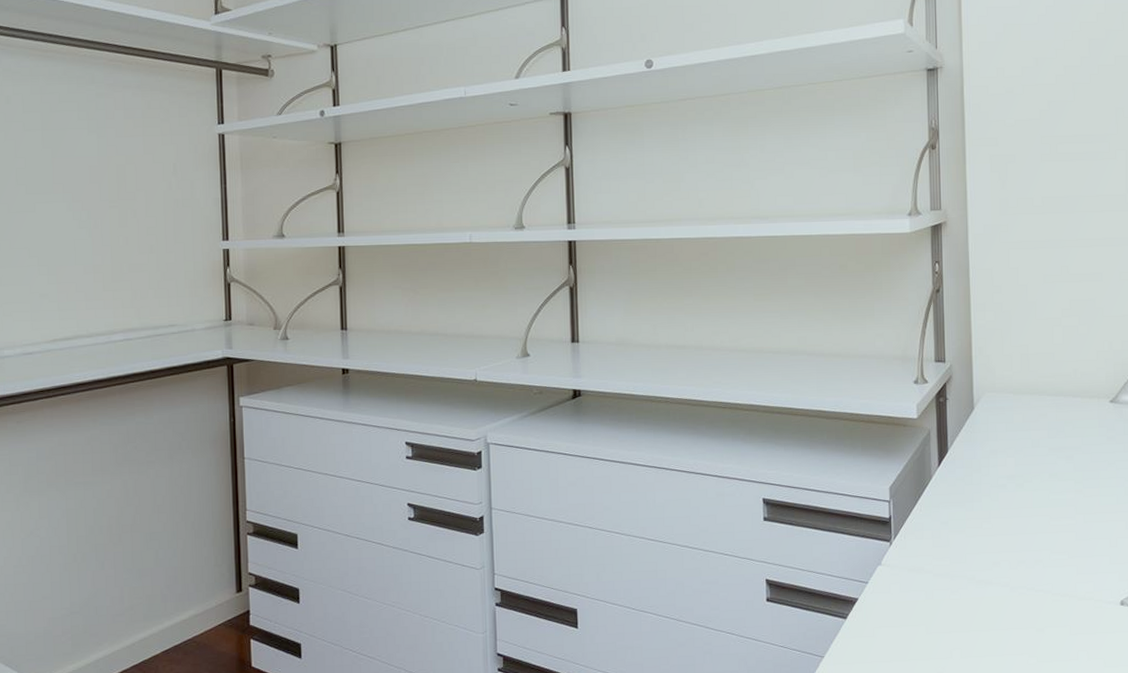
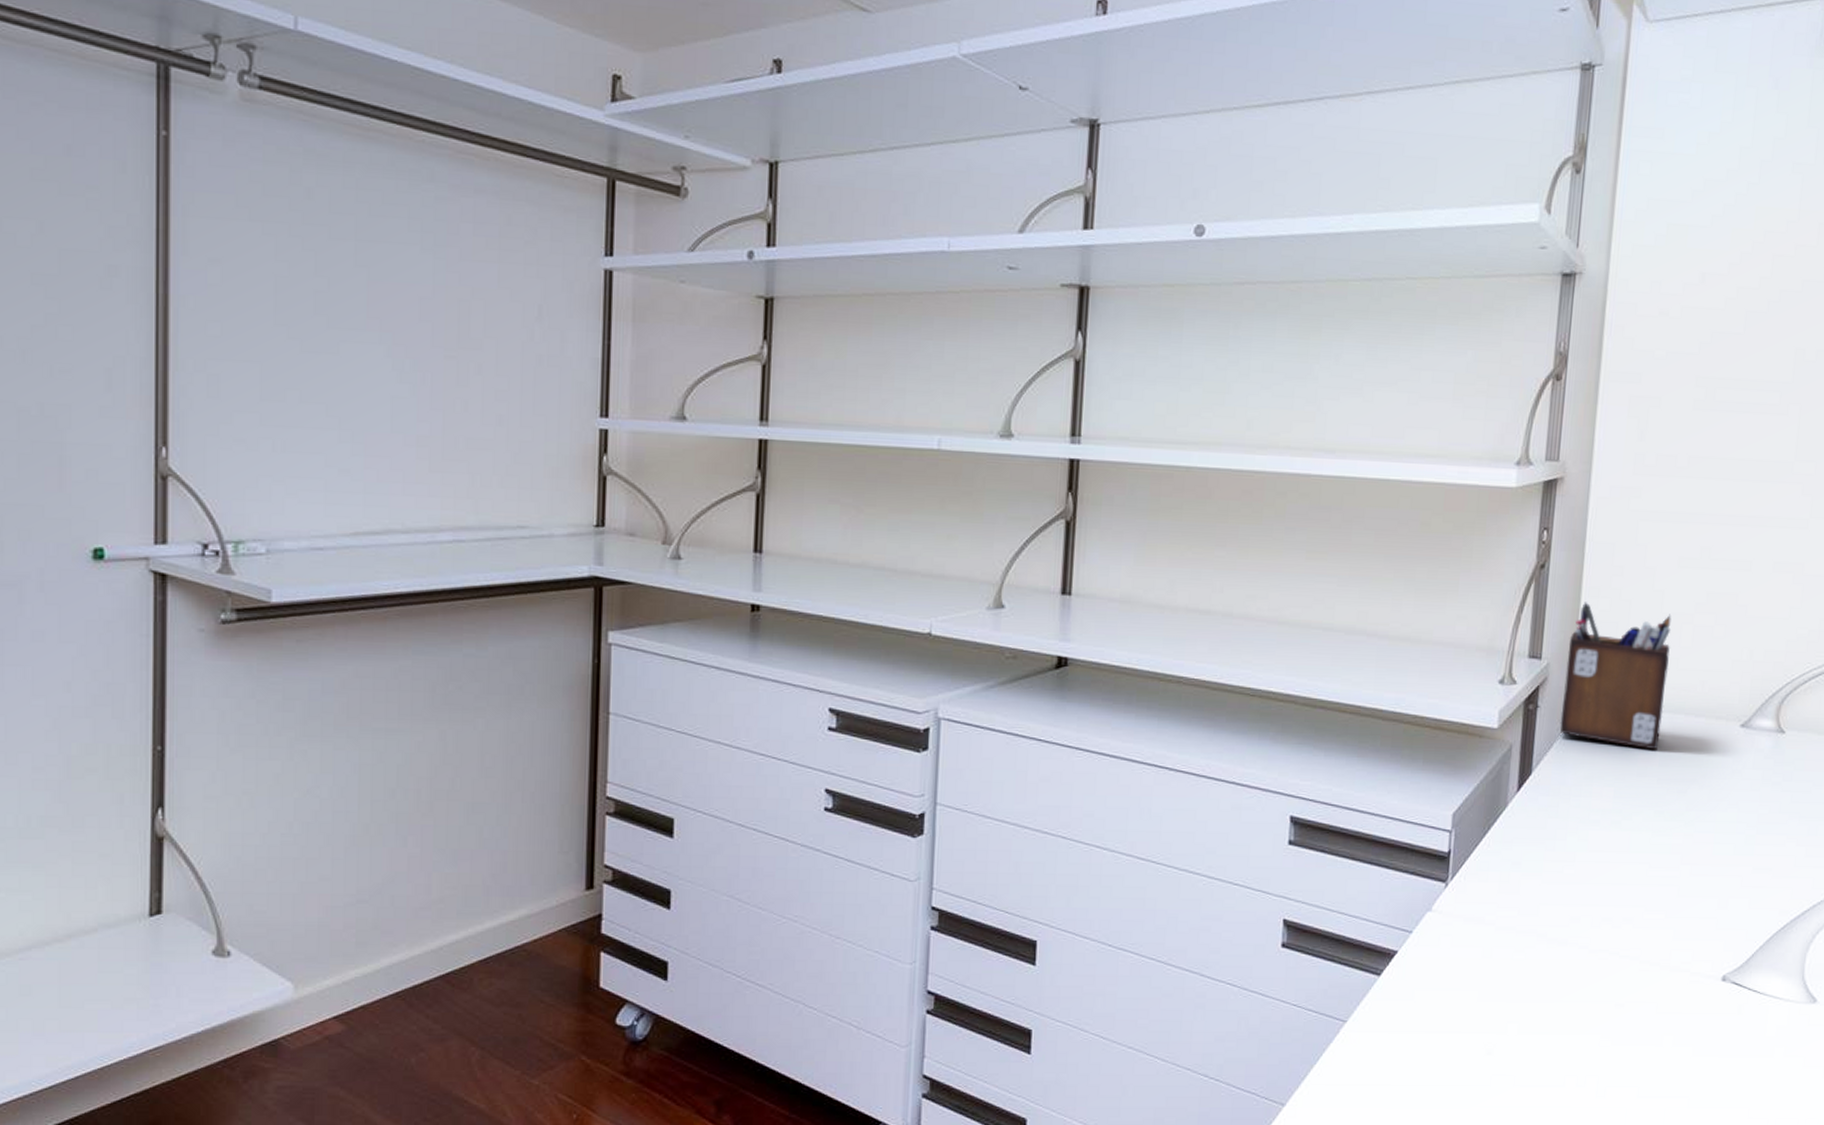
desk organizer: none [965,315,1047,426] -> present [1559,602,1672,750]

